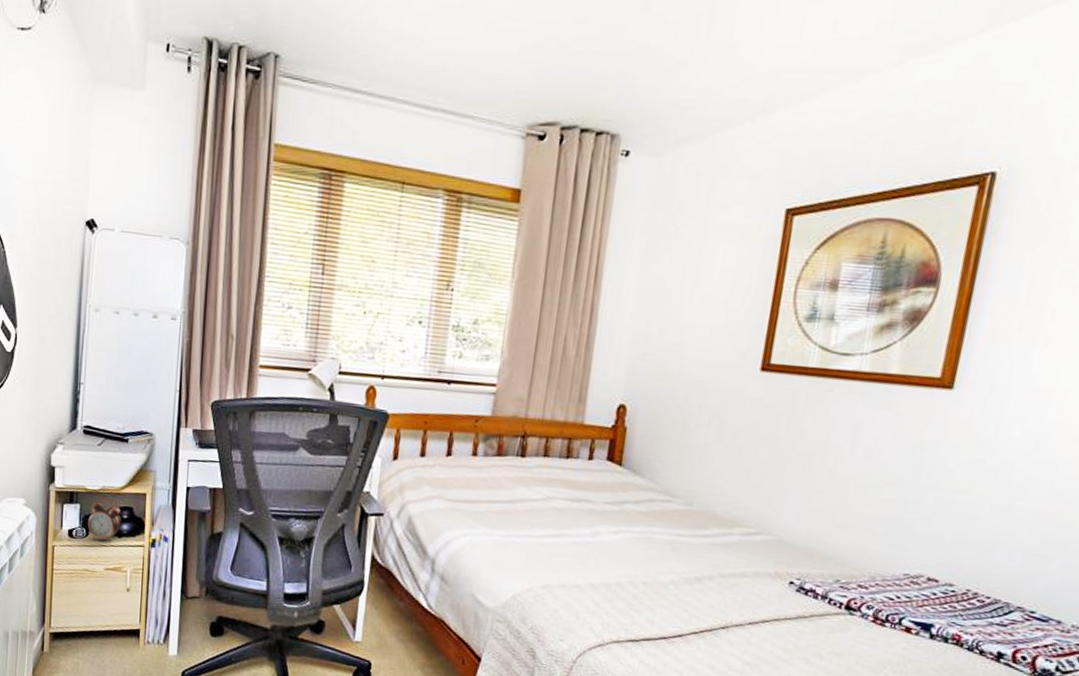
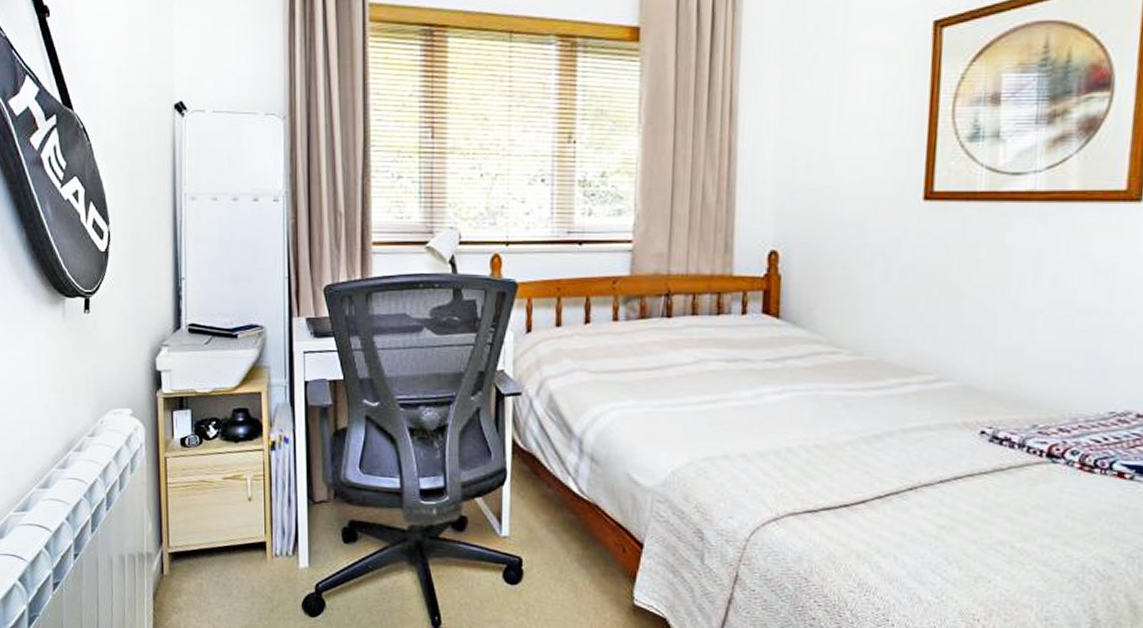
alarm clock: present [87,498,121,542] -> none [200,401,237,449]

